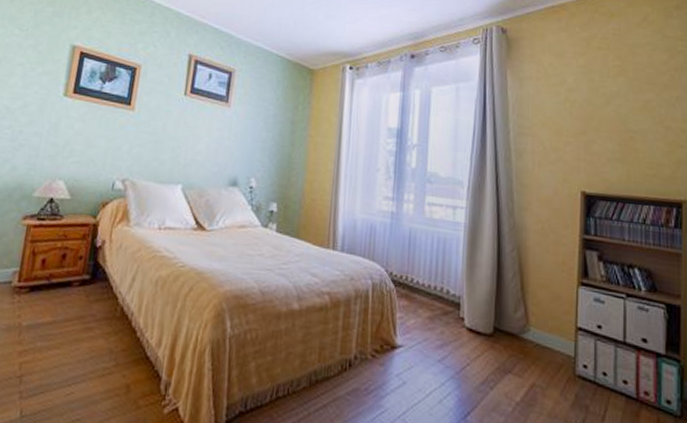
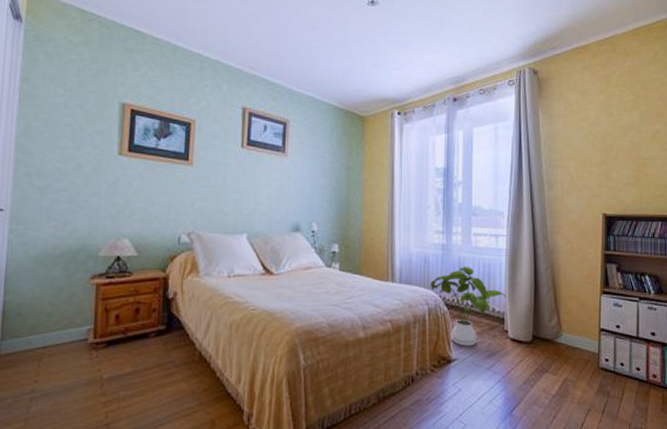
house plant: none [375,239,463,333] -> present [430,267,506,346]

